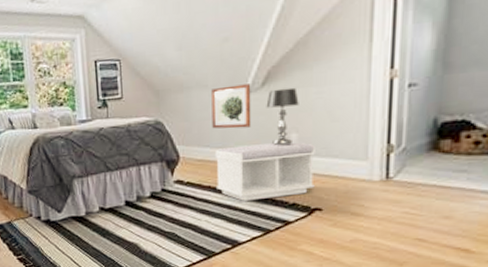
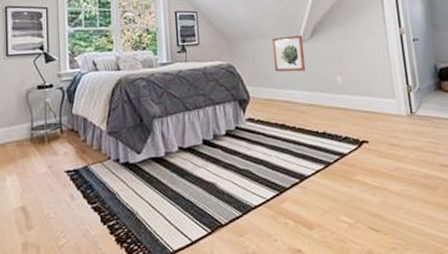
bench: present [216,142,315,201] -> none [280,83,360,136]
table lamp: present [266,87,299,146] -> none [315,39,340,87]

